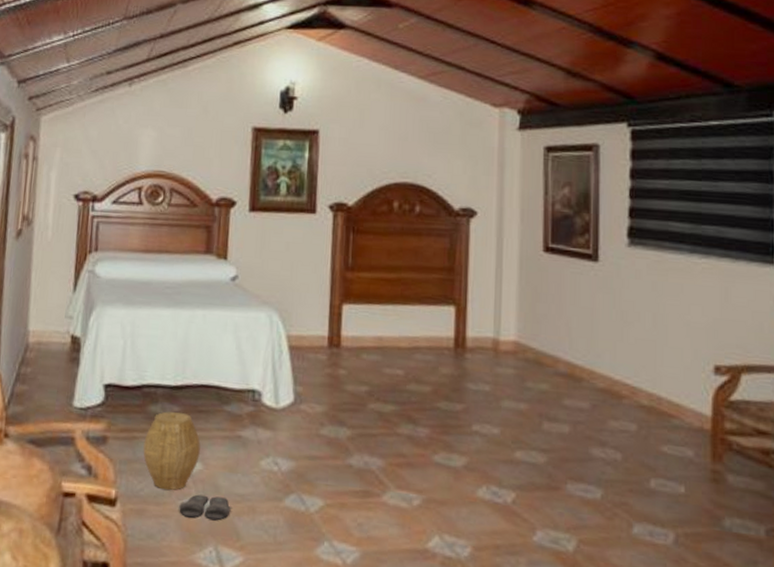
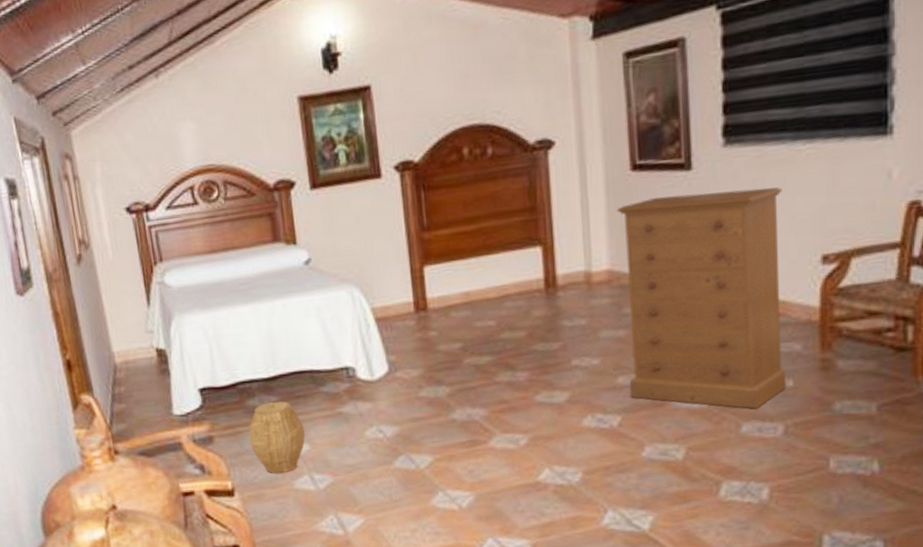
slippers: present [179,494,232,521] -> none [294,470,345,494]
chest of drawers: none [527,281,679,511] -> present [617,187,787,409]

